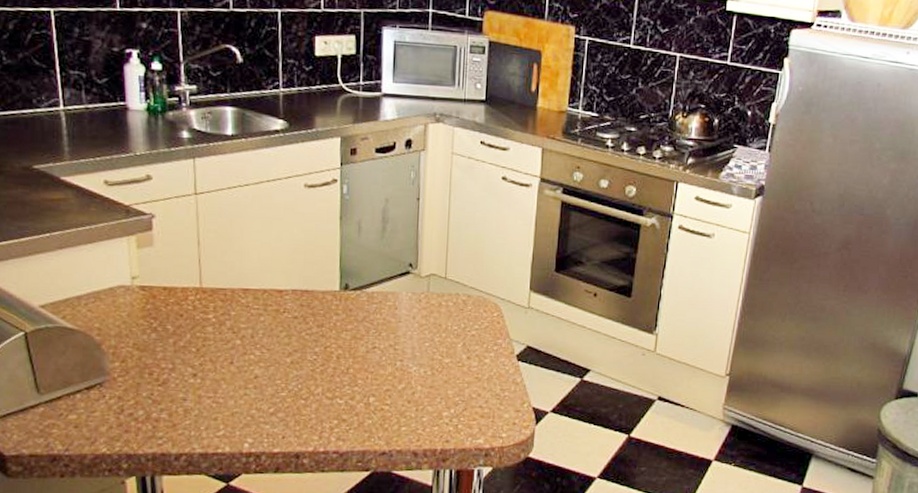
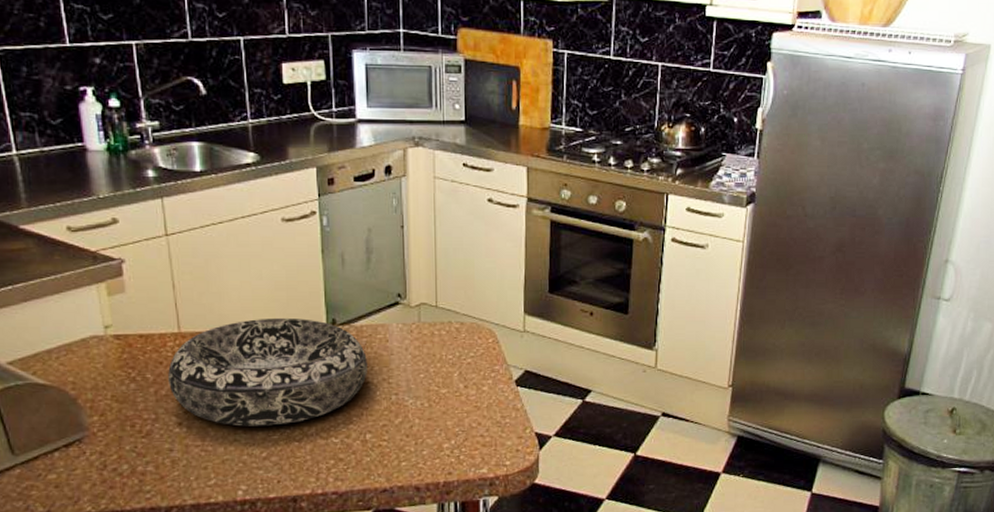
decorative bowl: none [187,279,376,383] -> present [168,317,367,427]

